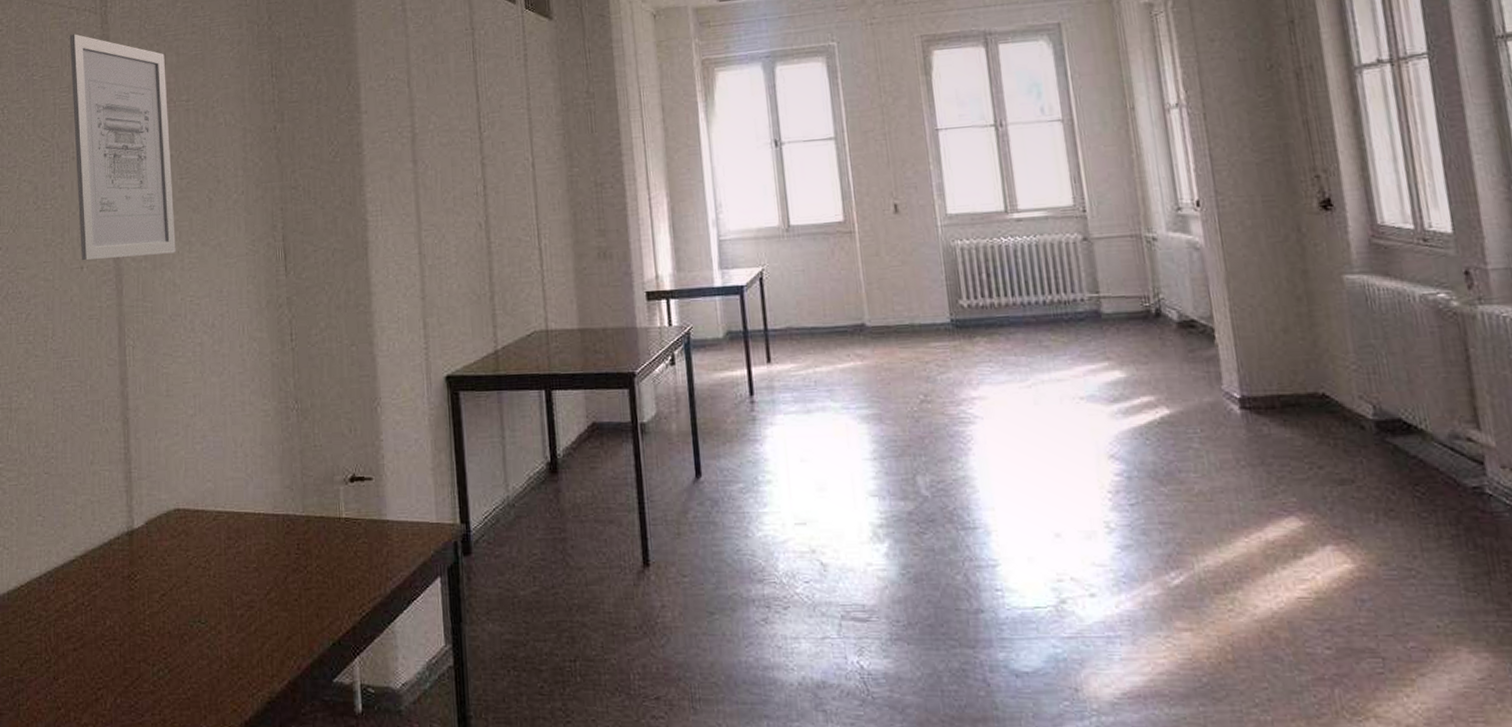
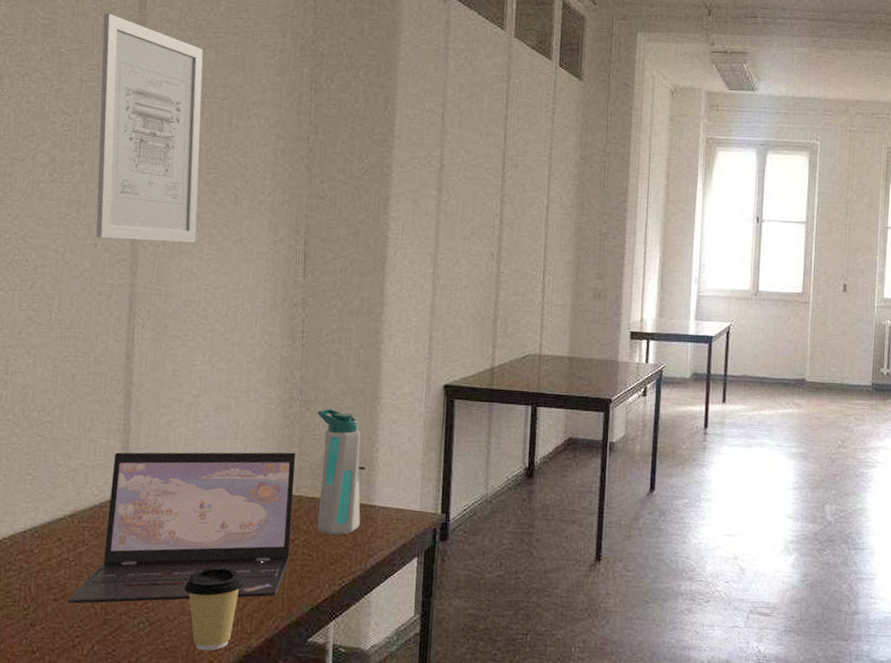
laptop: none [87,468,304,653] -> present [67,452,296,604]
coffee cup: none [199,603,260,698] -> present [184,567,244,650]
water bottle: none [316,416,374,557] -> present [317,409,361,535]

